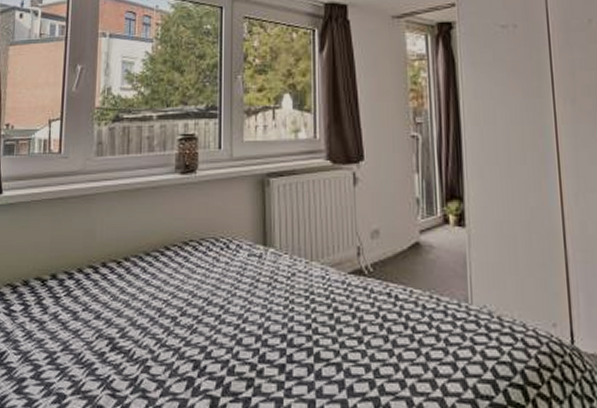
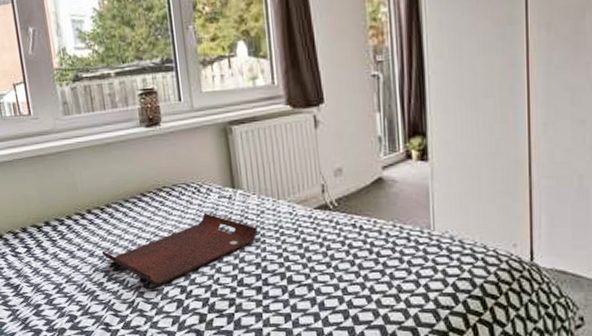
serving tray: none [109,272,288,358] -> present [101,212,259,285]

